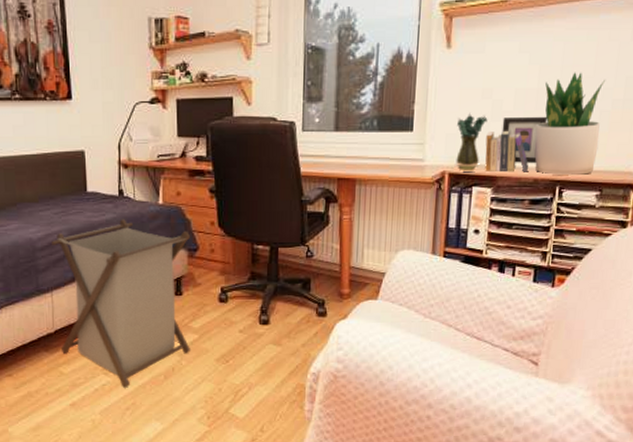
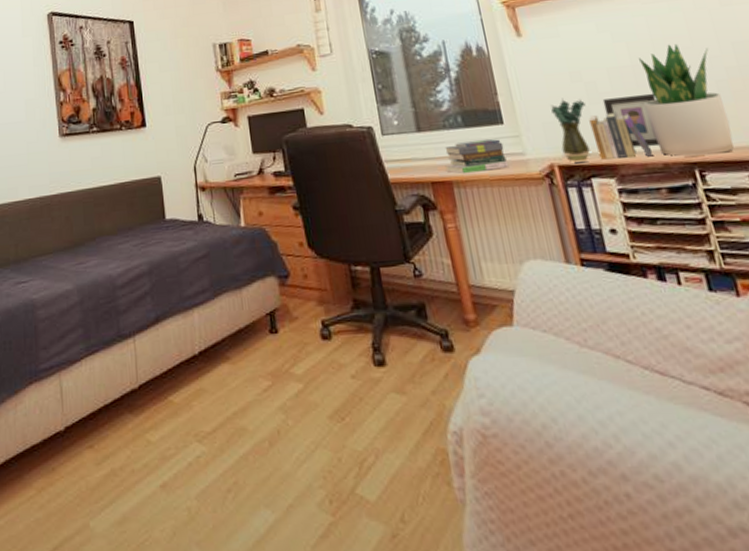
laundry basket: present [52,219,190,388] -> none [132,246,296,460]
books: none [352,143,408,174] -> present [445,138,509,174]

